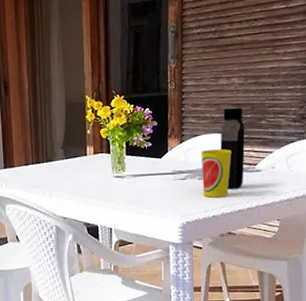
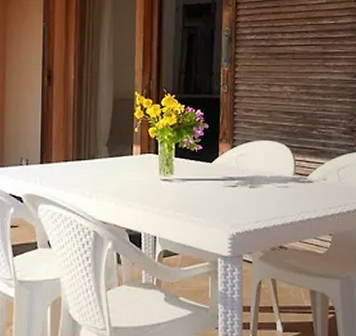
cup: present [201,148,232,198] -> none [253,156,283,208]
water bottle: present [220,107,245,189] -> none [272,115,297,200]

